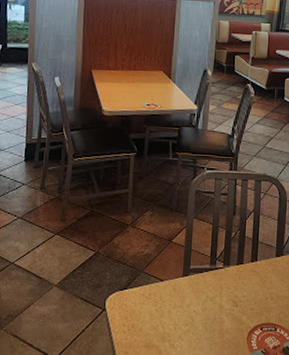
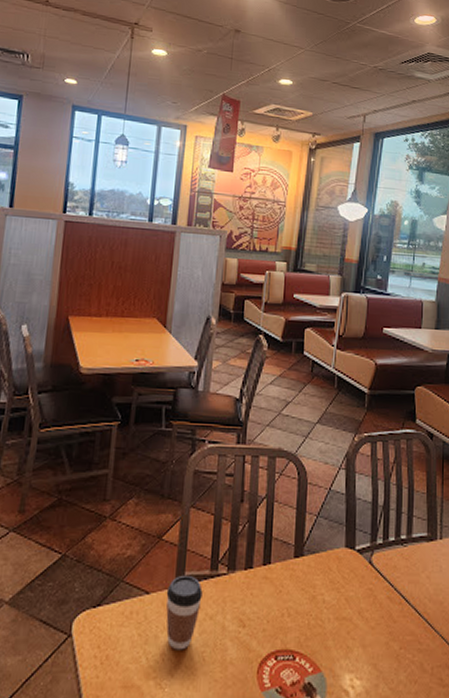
coffee cup: none [176,268,204,322] -> present [166,575,203,650]

